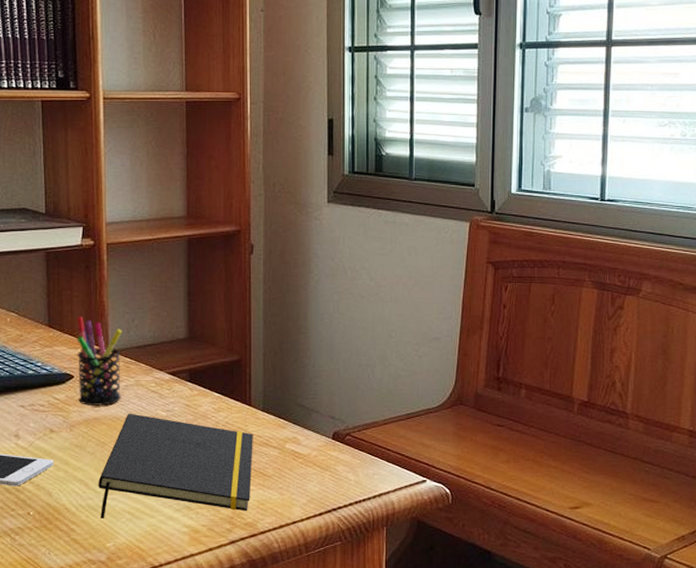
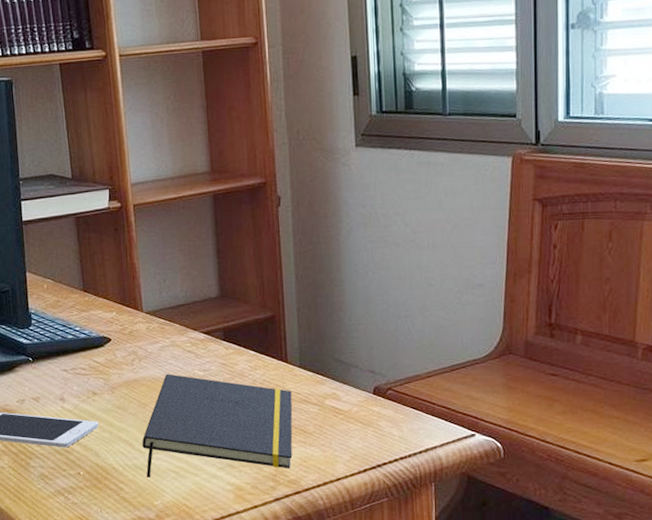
pen holder: present [77,317,122,406] -> none [110,280,158,368]

